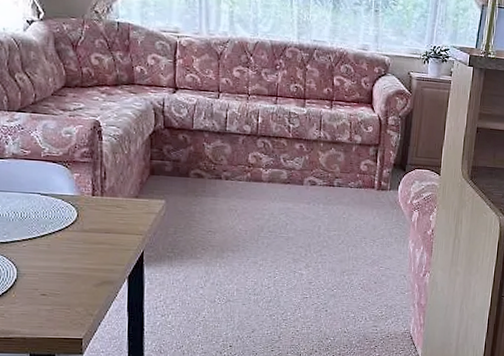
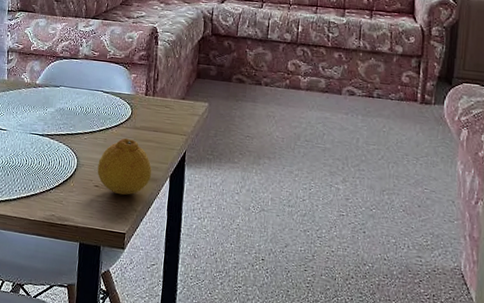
fruit: none [42,242,107,301] -> present [97,138,152,196]

